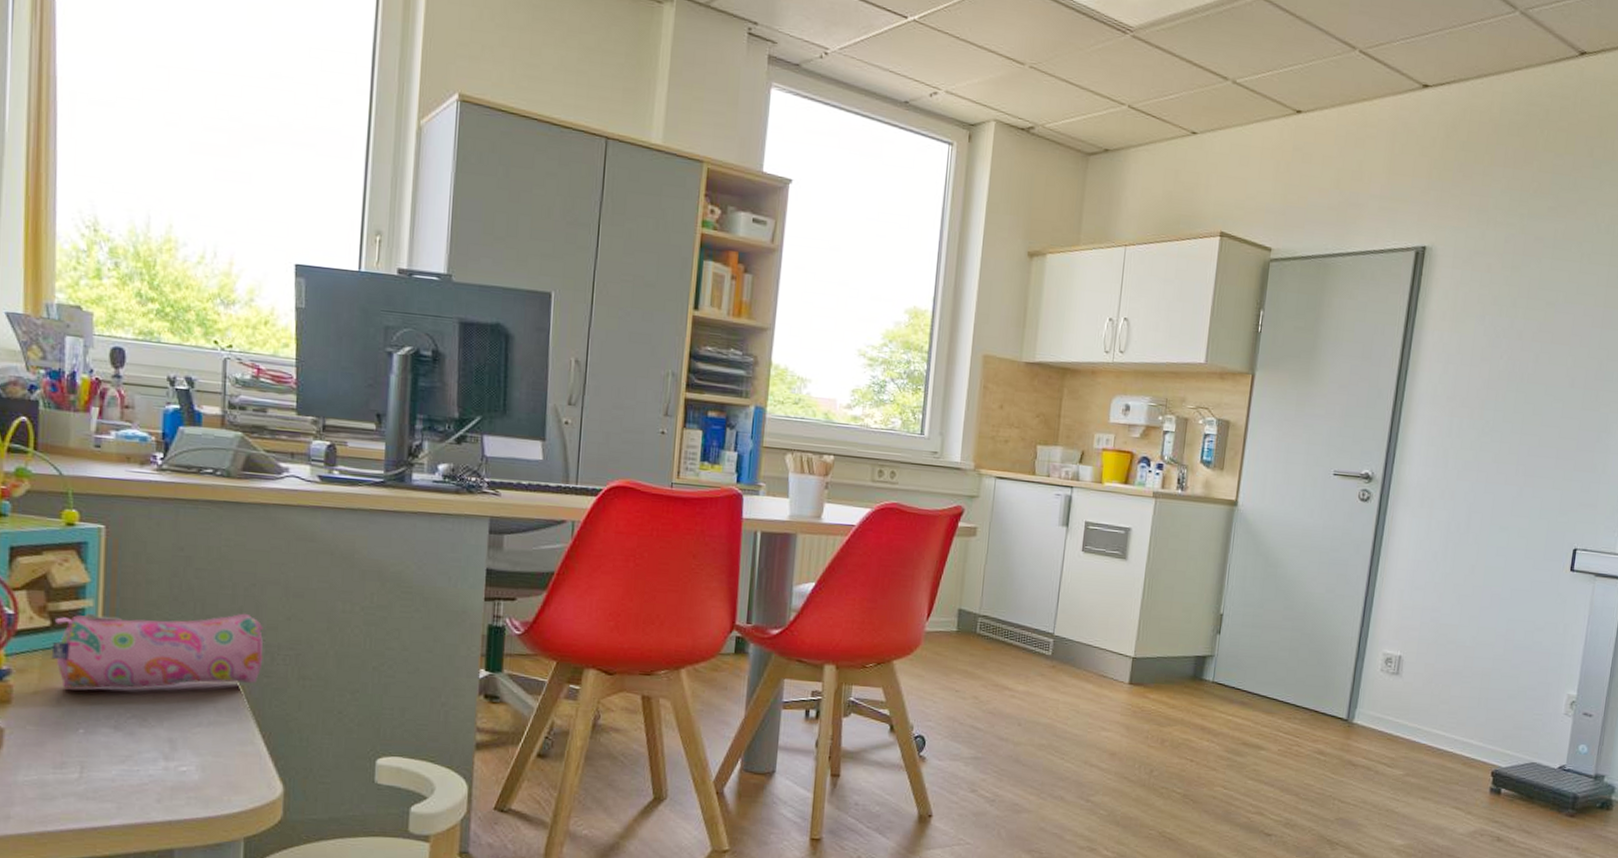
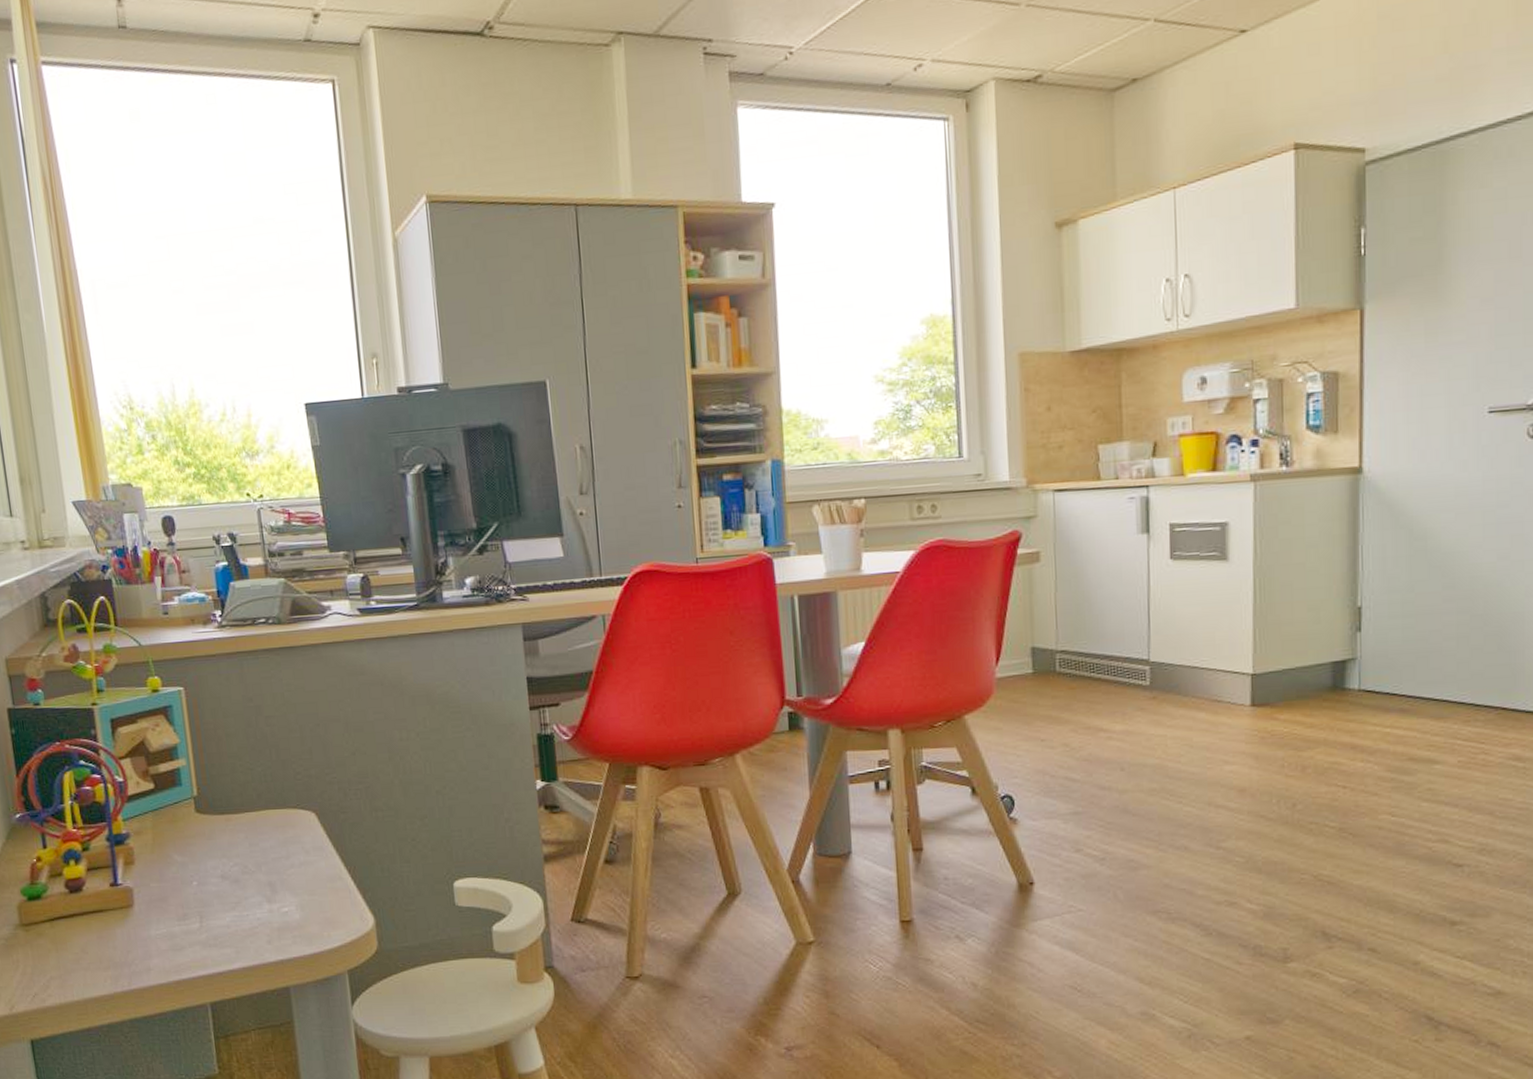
pencil case: present [51,613,263,689] -> none [157,753,338,845]

